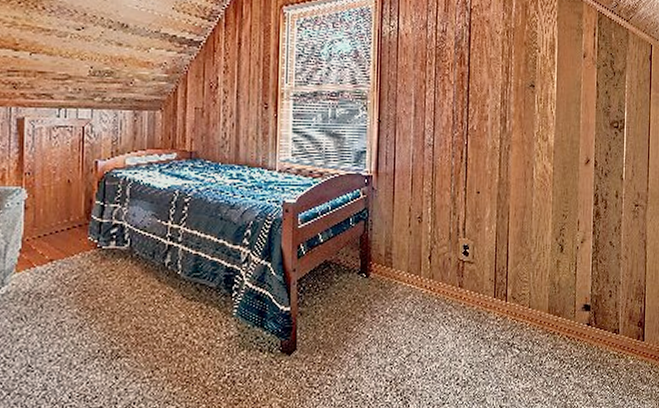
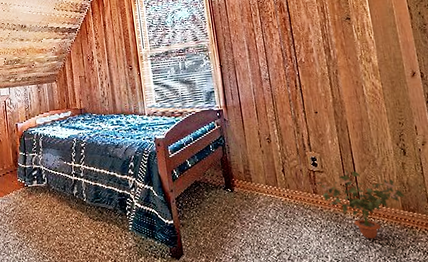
potted plant: none [463,263,553,344] -> present [315,170,405,239]

